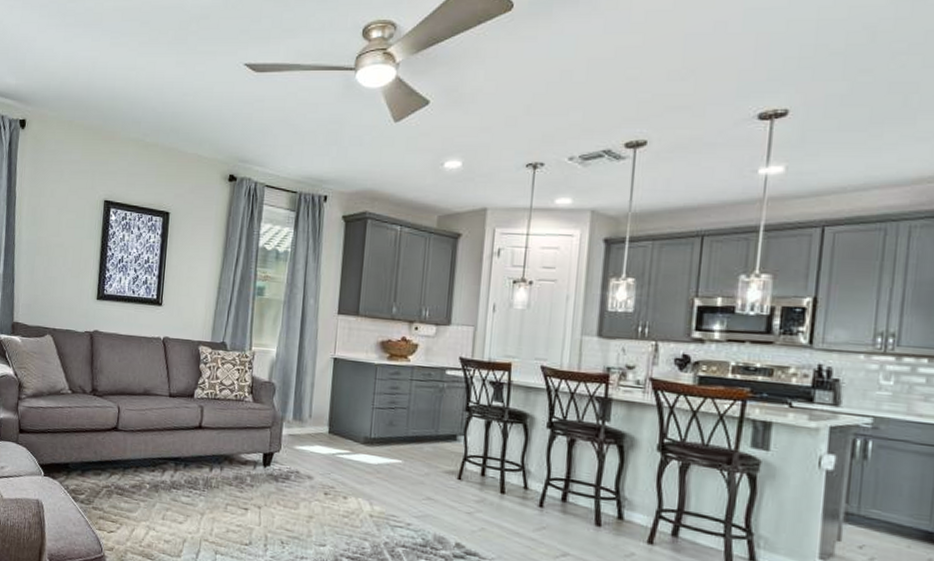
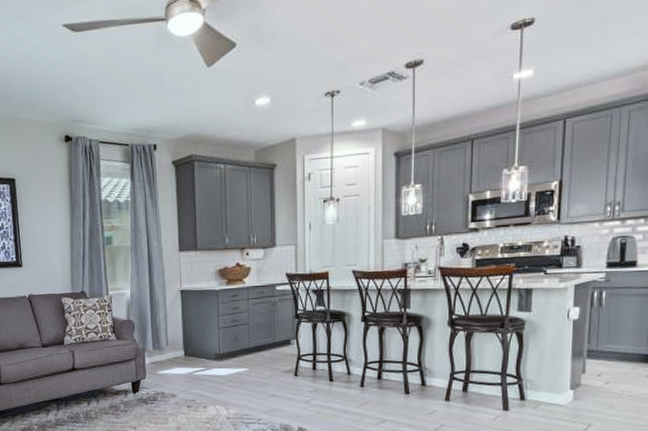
kettle: none [872,374,920,418] -> present [605,234,639,269]

